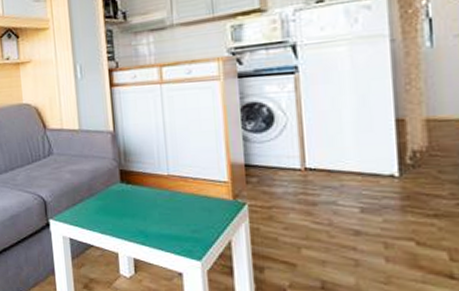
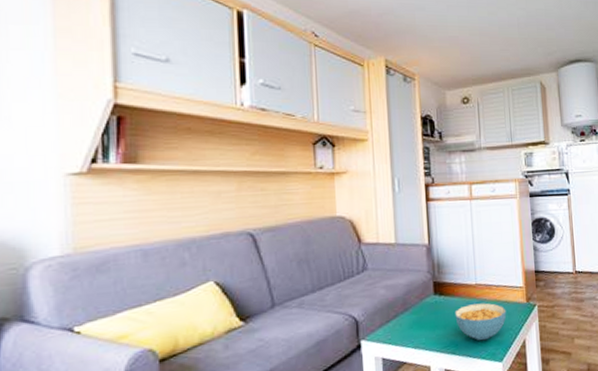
cereal bowl: none [144,196,207,235] -> present [455,303,507,341]

